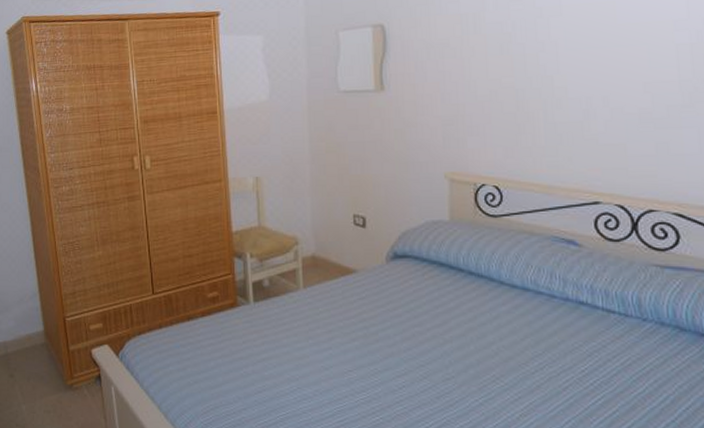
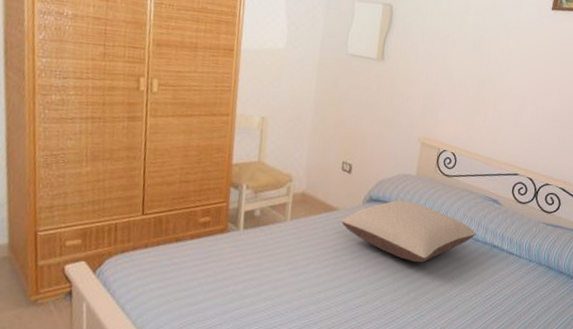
pillow: none [363,253,551,329] -> present [341,200,477,262]

